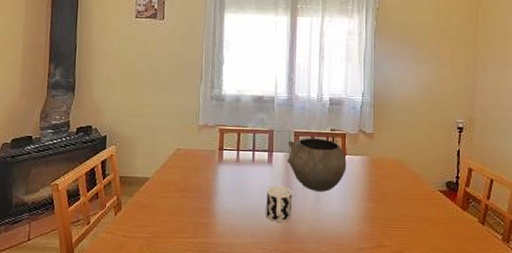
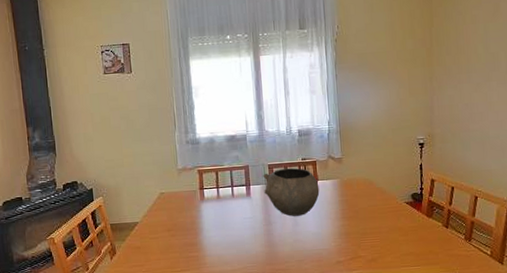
cup: present [266,185,291,222] -> none [248,215,273,247]

